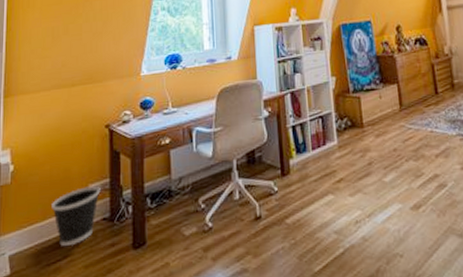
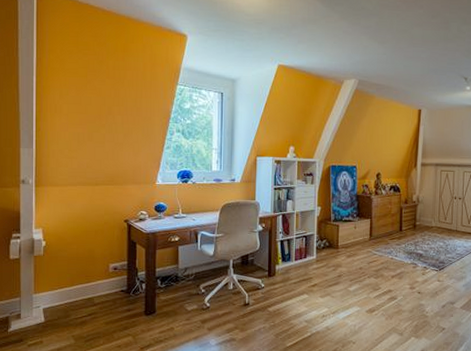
wastebasket: present [52,186,100,246] -> none [78,265,119,307]

